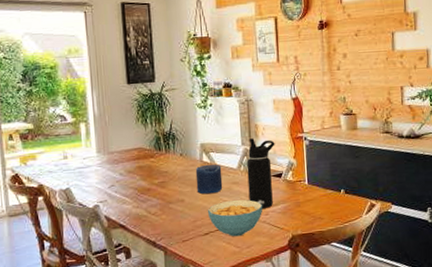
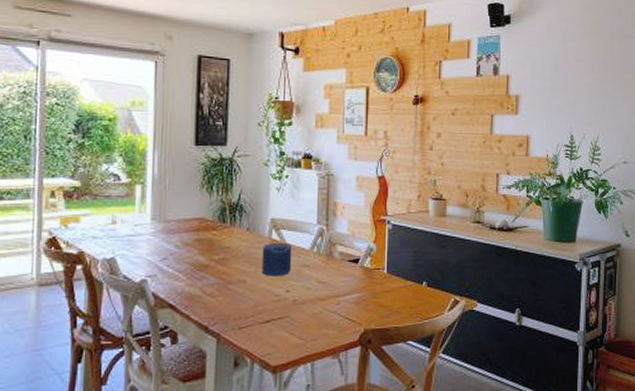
cereal bowl: present [207,199,263,237] -> none [271,284,335,327]
water bottle: present [246,138,275,208] -> none [320,217,355,297]

